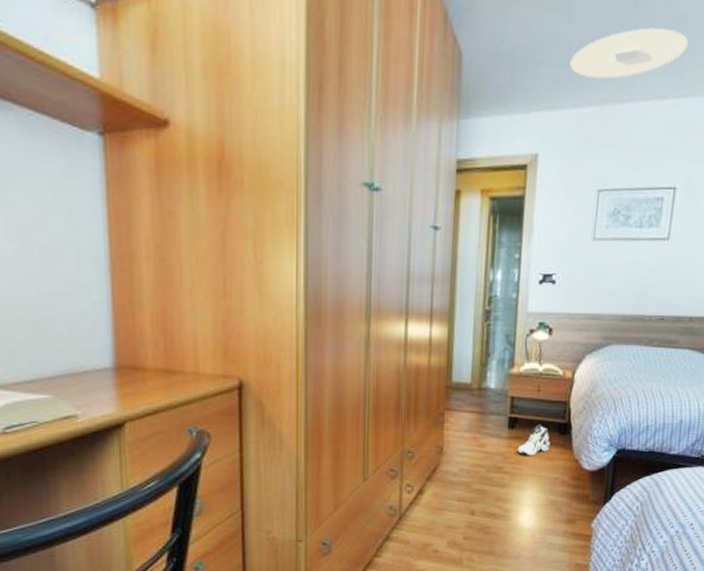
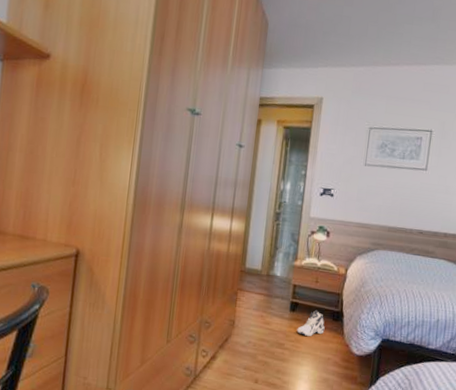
ceiling light: present [570,28,688,79] -> none [349,14,441,48]

